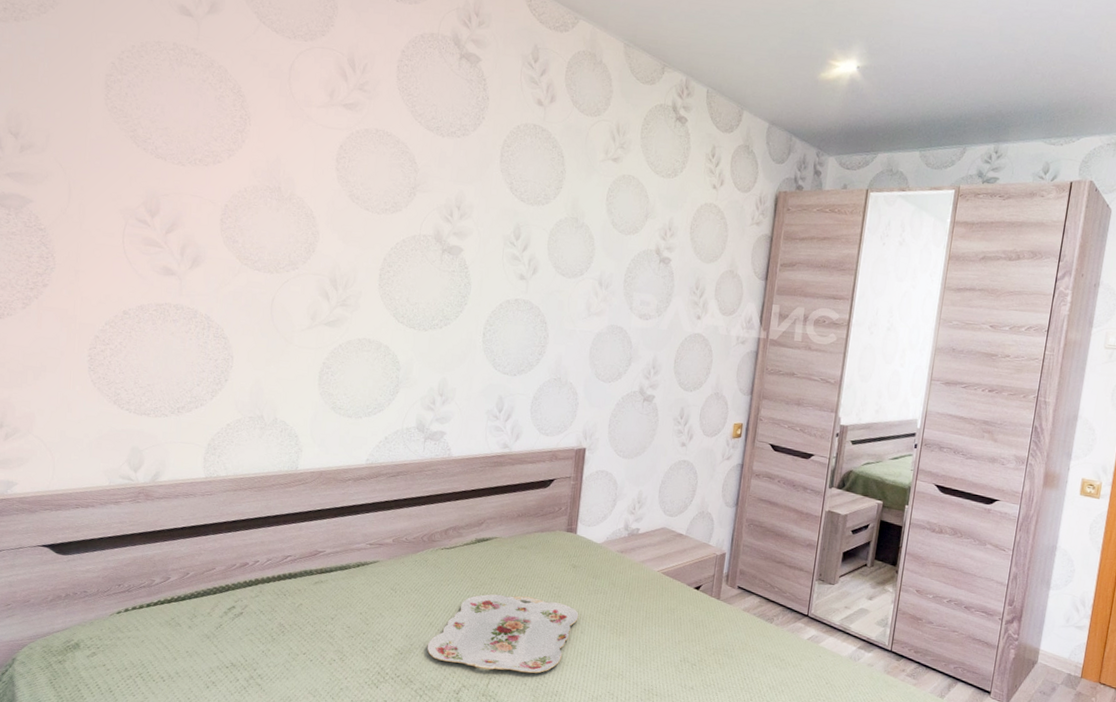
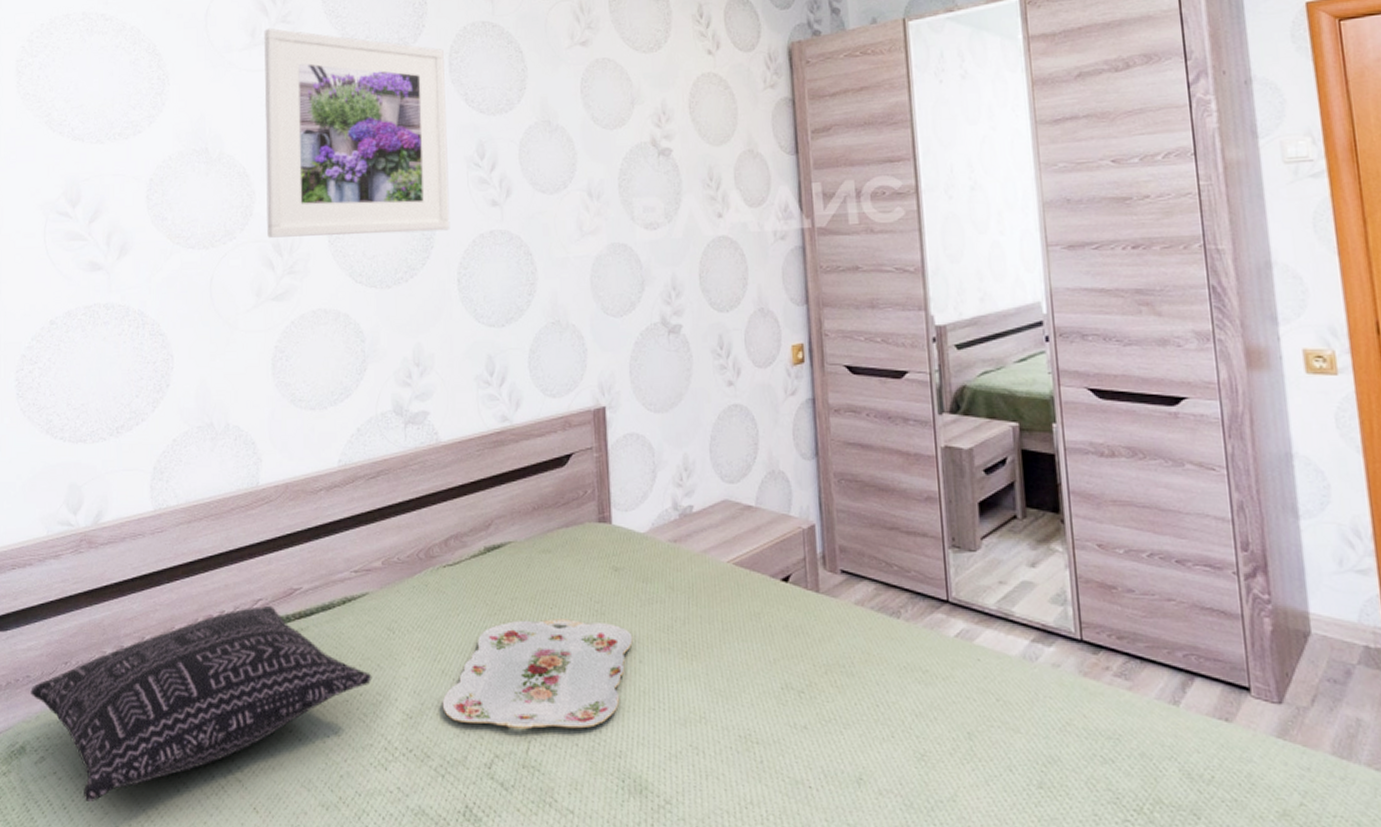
pillow: none [86,560,375,689] -> present [30,605,372,802]
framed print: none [326,92,498,293] -> present [264,27,450,238]

